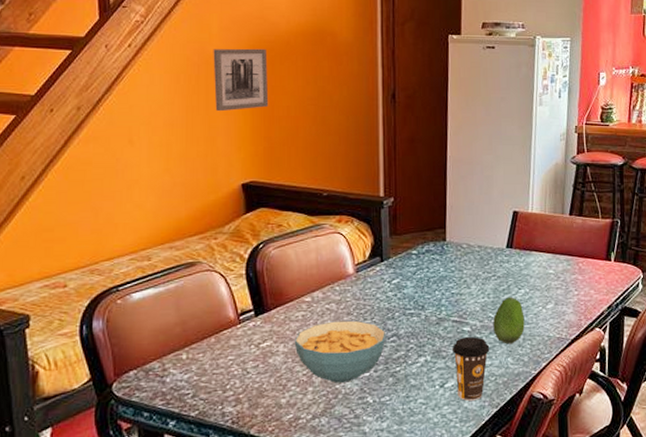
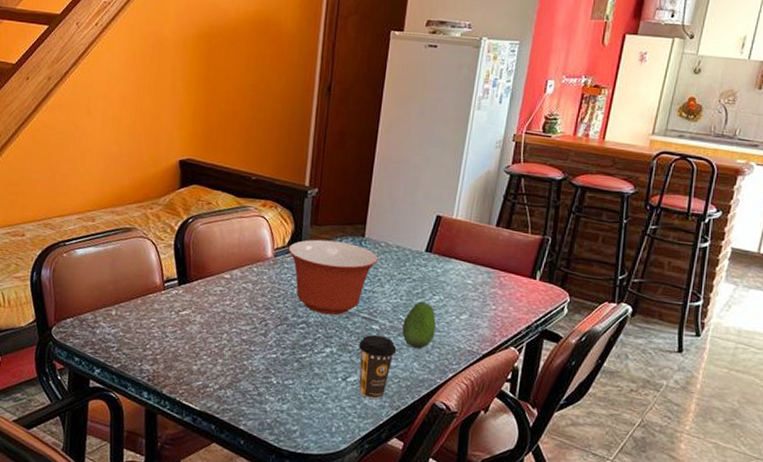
wall art: present [213,48,269,112] -> none [163,32,215,91]
cereal bowl: present [294,320,387,383] -> none [210,300,297,361]
mixing bowl: none [369,248,462,324] -> present [288,239,379,315]

